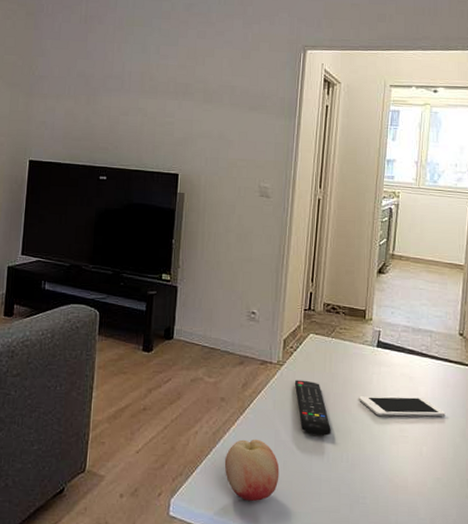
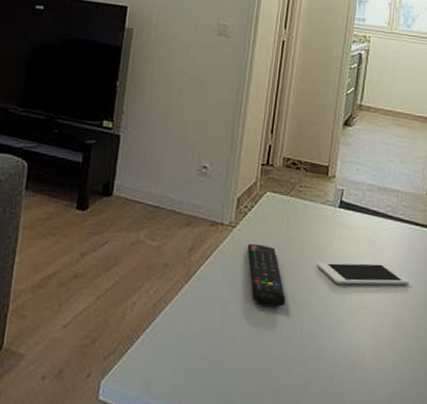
fruit: present [224,439,280,502] -> none [164,310,226,383]

